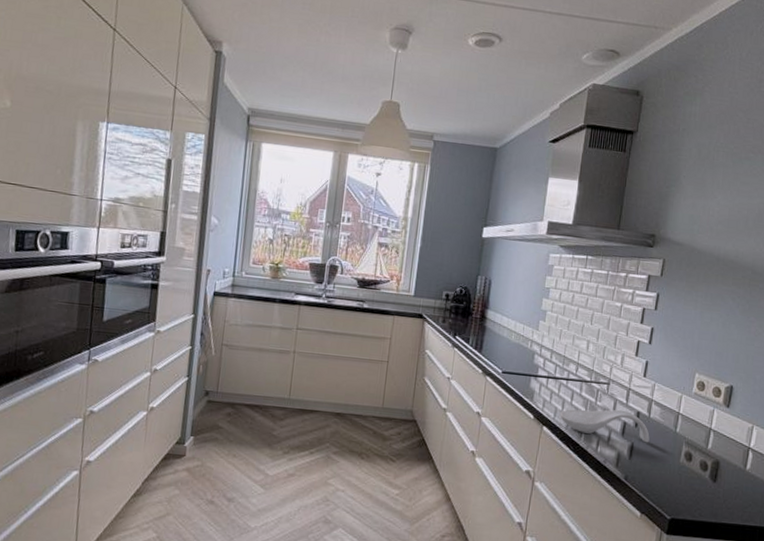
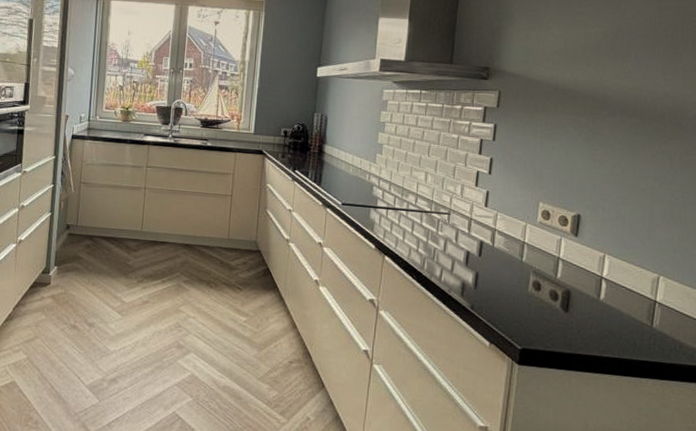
spoon rest: present [559,409,650,443] -> none [401,239,495,273]

